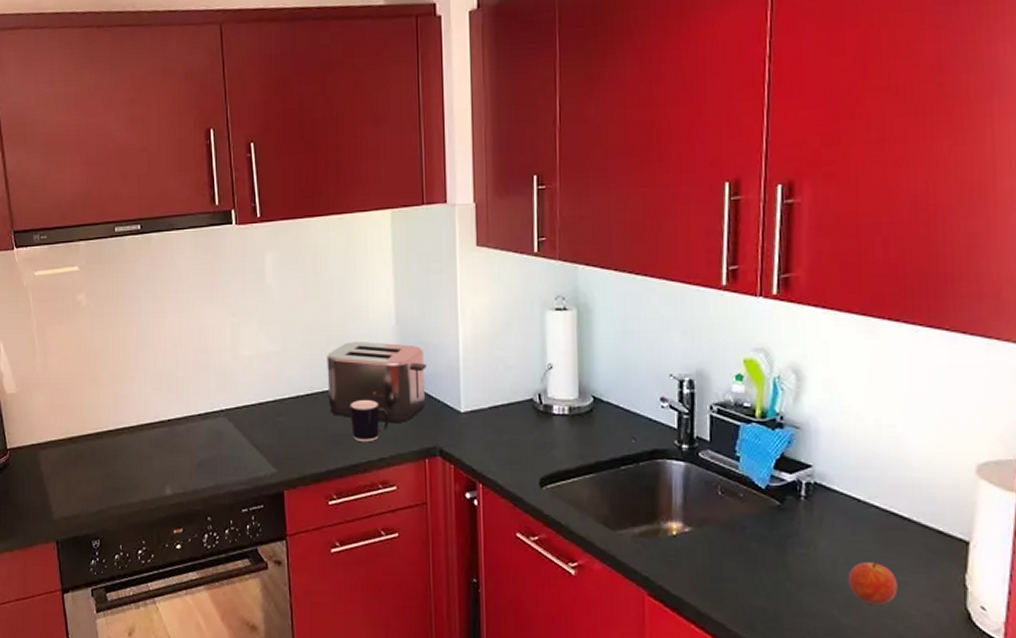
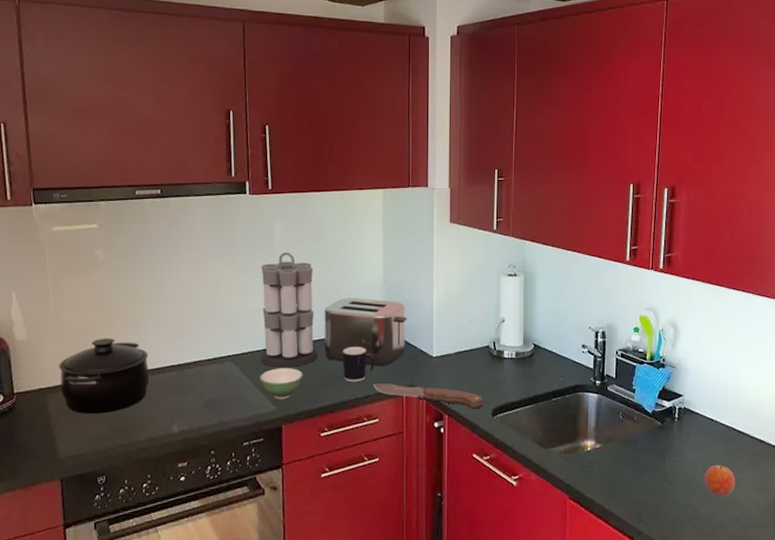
saucepan: none [48,391,139,473] -> present [59,338,150,414]
spice rack: none [252,289,321,425] -> present [260,251,317,368]
bowl: none [256,424,306,462] -> present [260,368,303,400]
knife: none [388,444,528,478] -> present [373,384,484,409]

